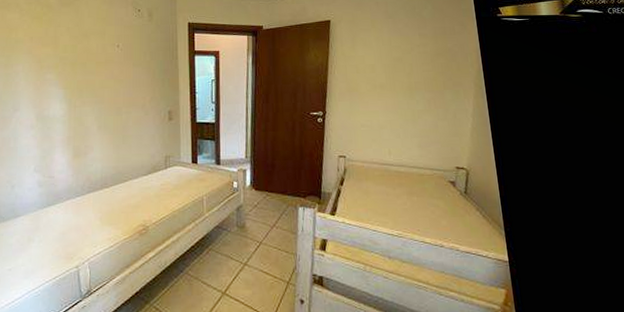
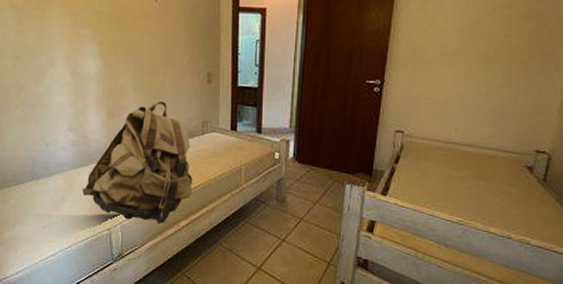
backpack: none [49,139,158,258] -> present [82,102,193,225]

